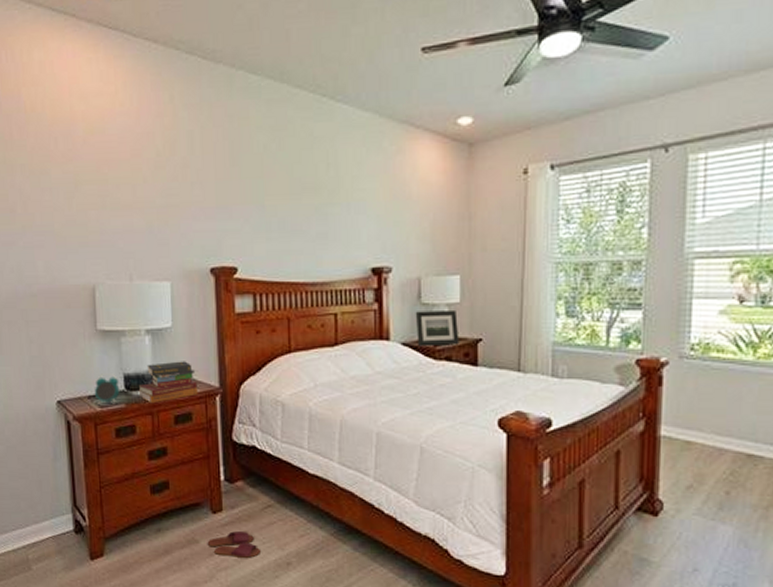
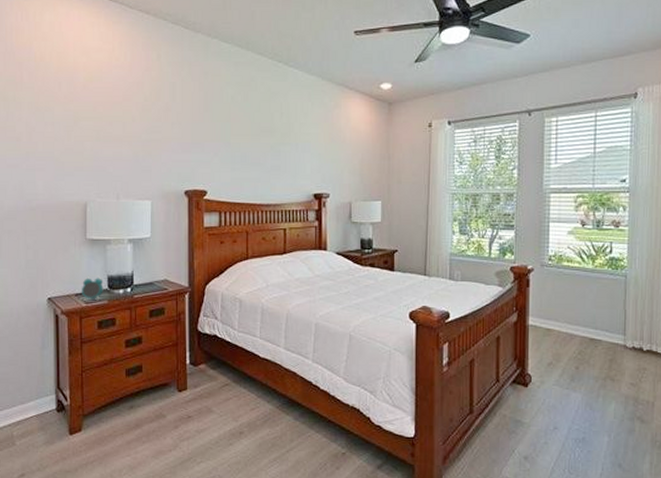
books: present [138,361,198,404] -> none [119,265,170,300]
slippers: present [208,530,260,558] -> none [174,406,218,429]
picture frame: present [415,309,460,347] -> none [347,227,381,256]

